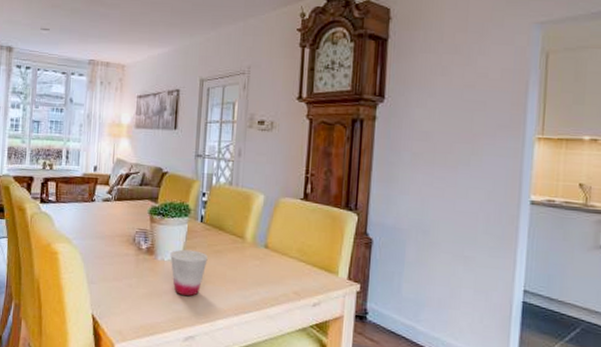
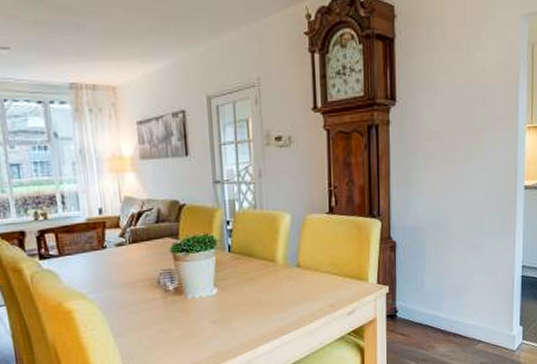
cup: present [170,249,208,297] -> none [201,282,241,330]

